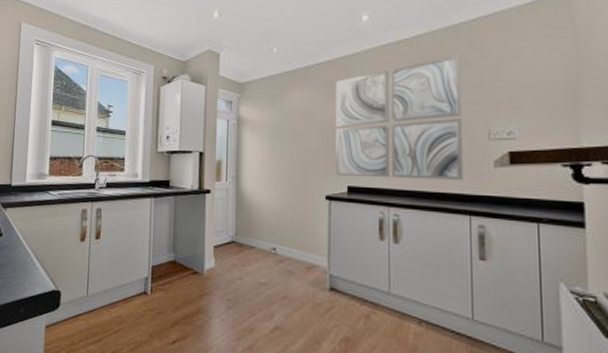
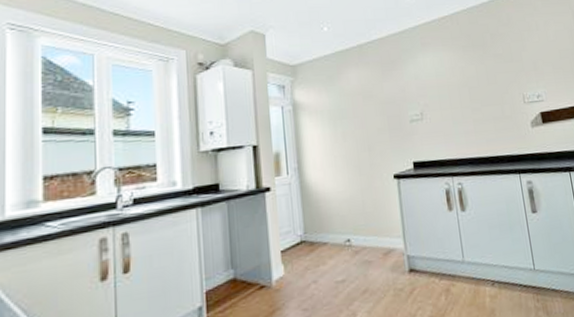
wall art: present [336,55,464,180] -> none [389,30,510,153]

